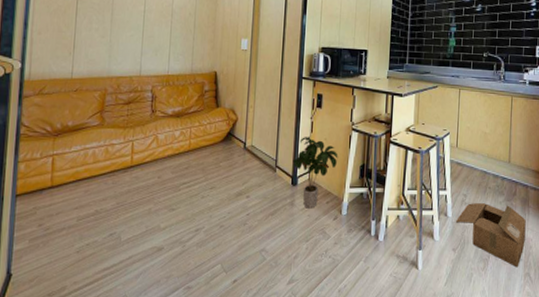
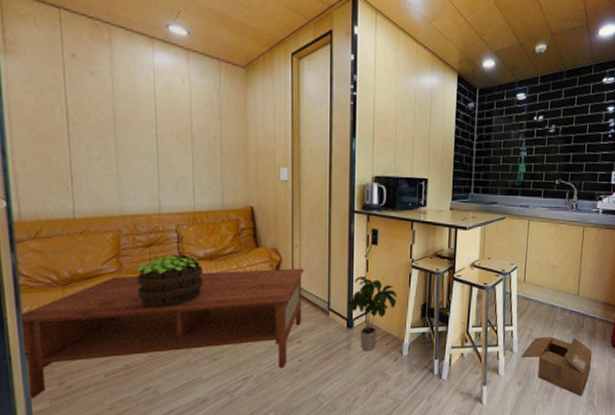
coffee table: none [11,127,256,239] -> present [18,268,304,400]
potted plant: none [113,111,170,159] -> present [136,254,203,308]

